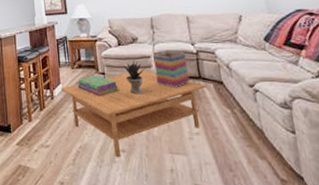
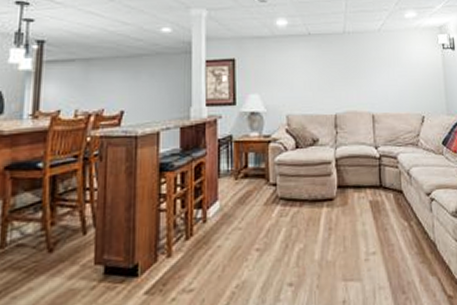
coffee table: present [61,70,206,158] -> none [218,179,386,295]
stack of books: present [77,75,119,97] -> none [240,186,292,215]
potted plant: present [123,58,146,94] -> none [299,165,325,210]
decorative box: present [153,50,190,87] -> none [334,155,371,199]

